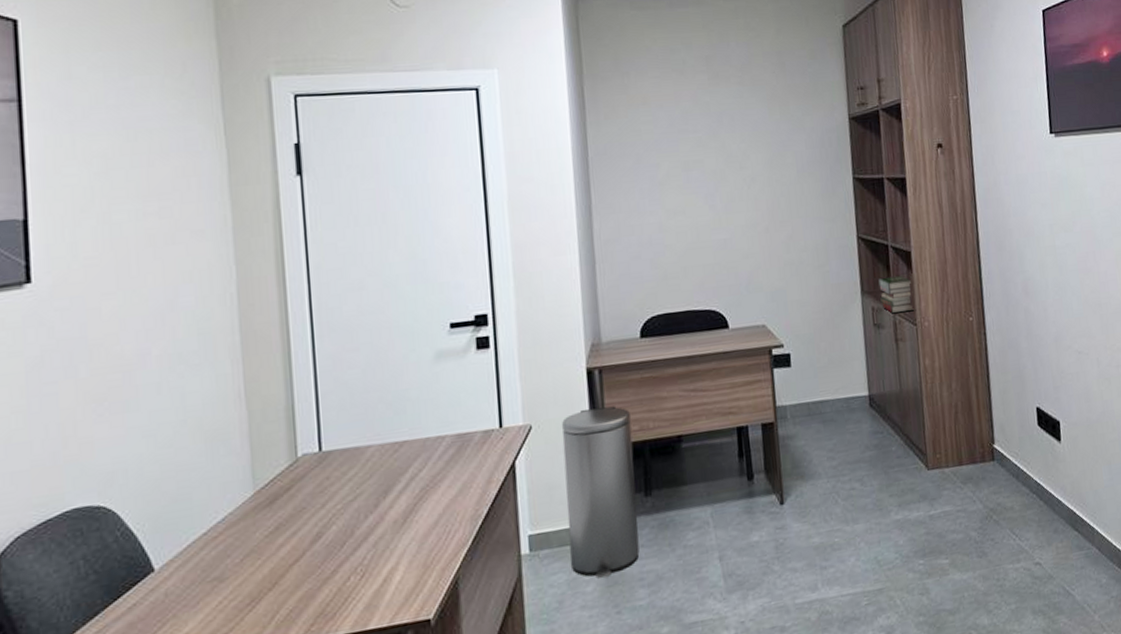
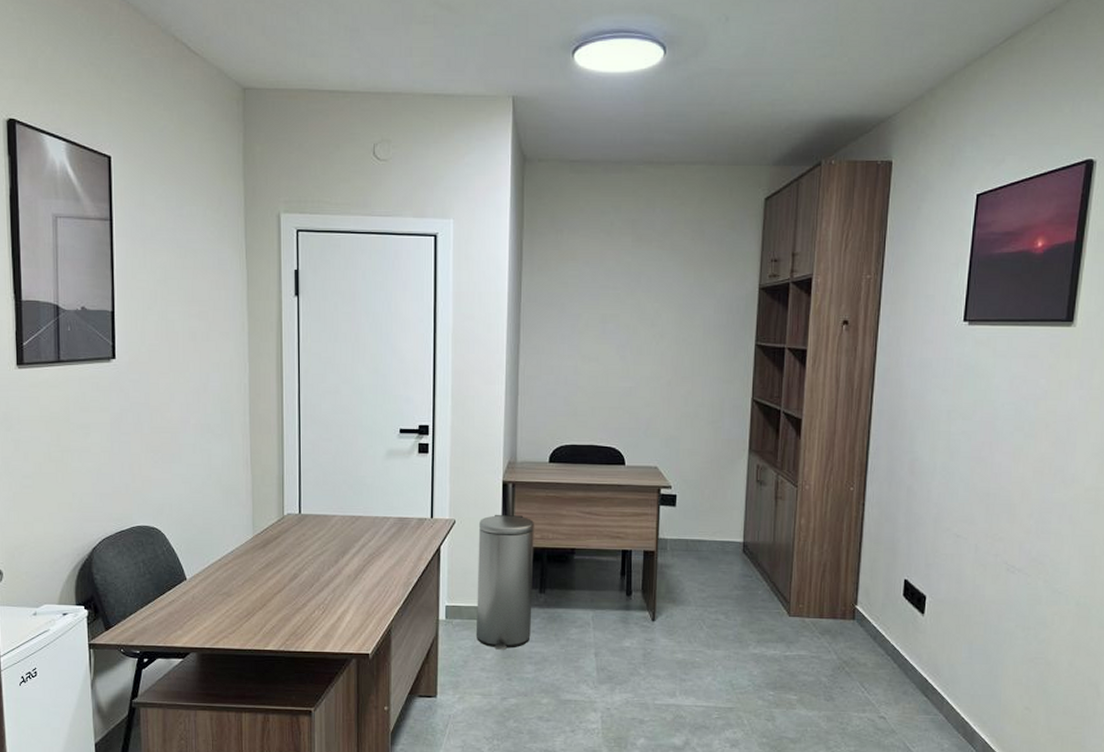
books: present [878,274,917,314] -> none [766,439,799,474]

